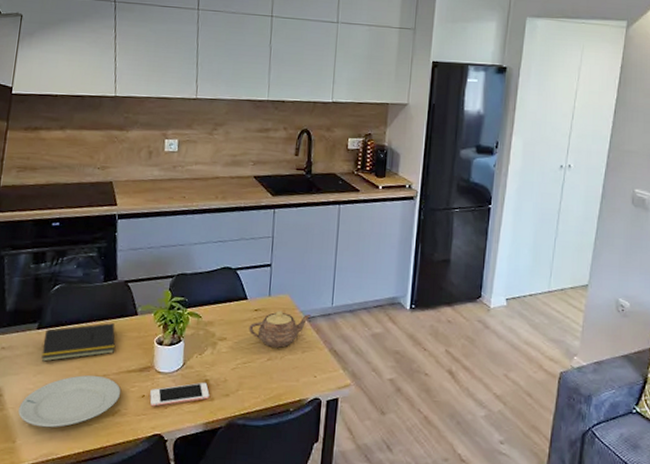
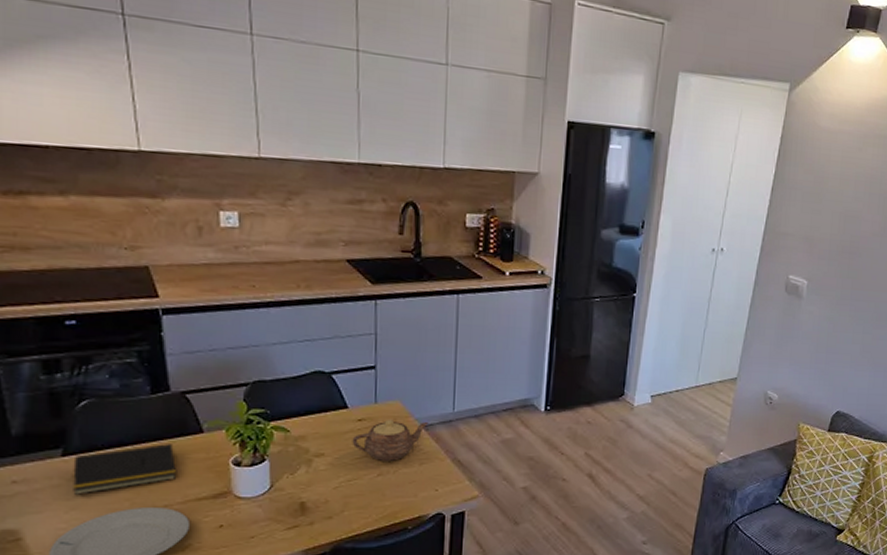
cell phone: present [150,382,210,407] -> none [230,505,308,537]

